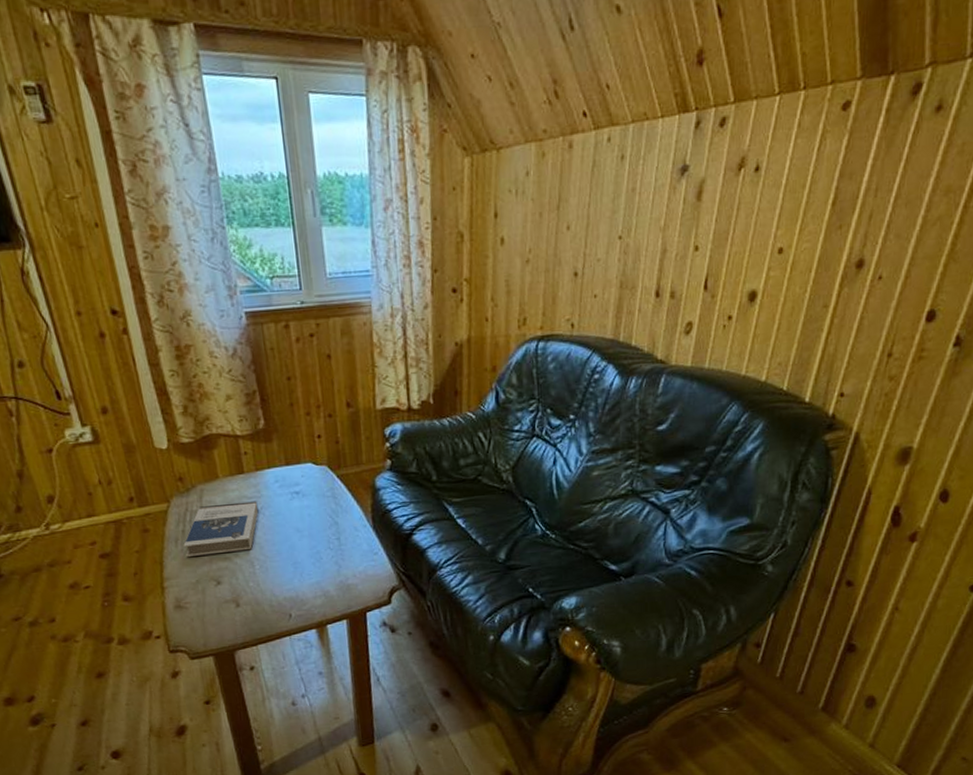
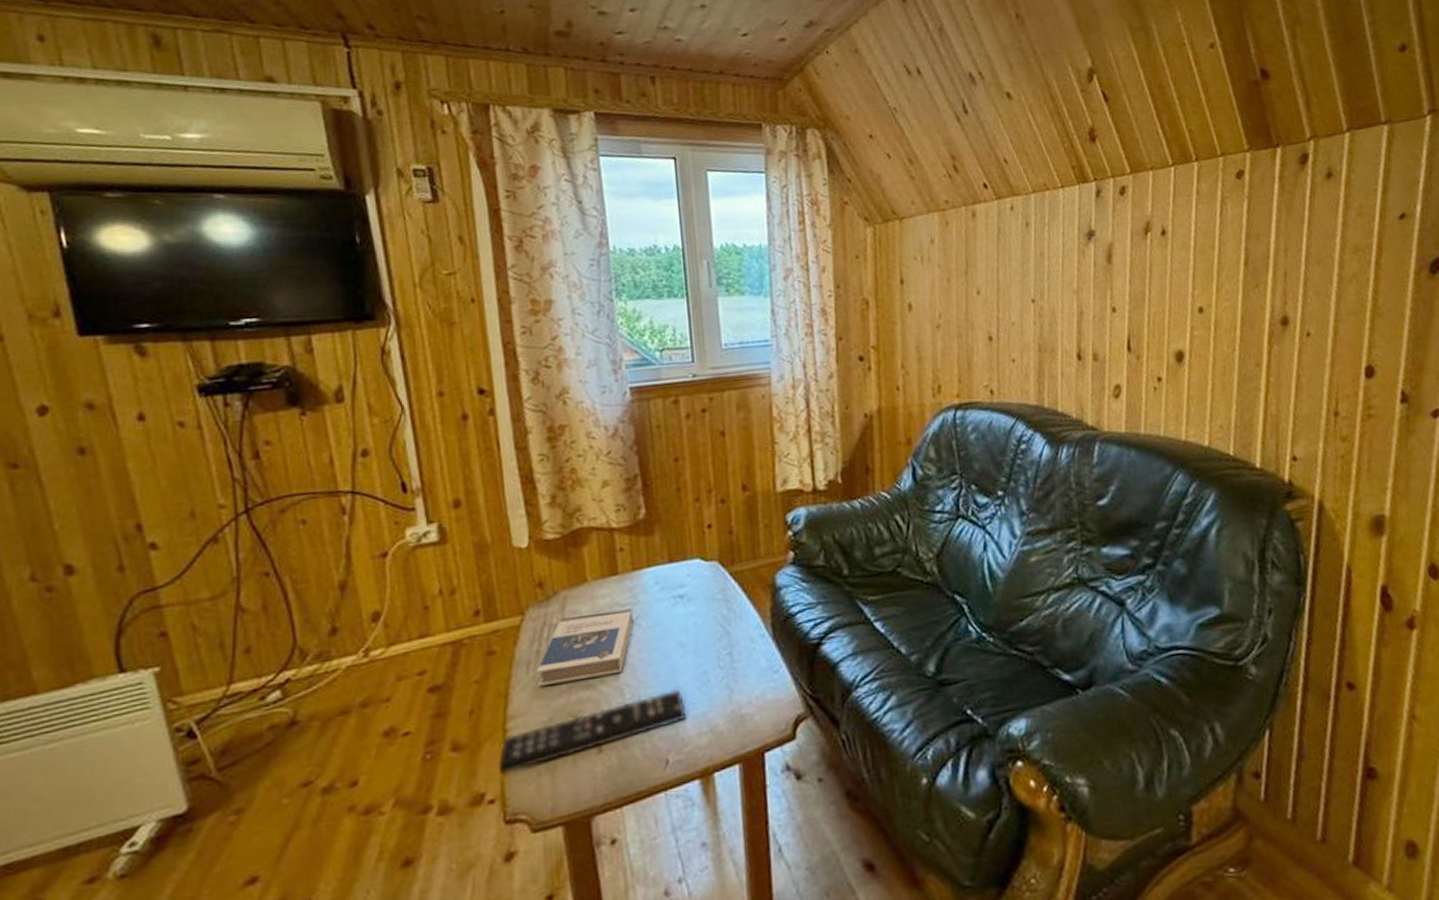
remote control: none [159,563,304,620] -> present [497,689,686,775]

